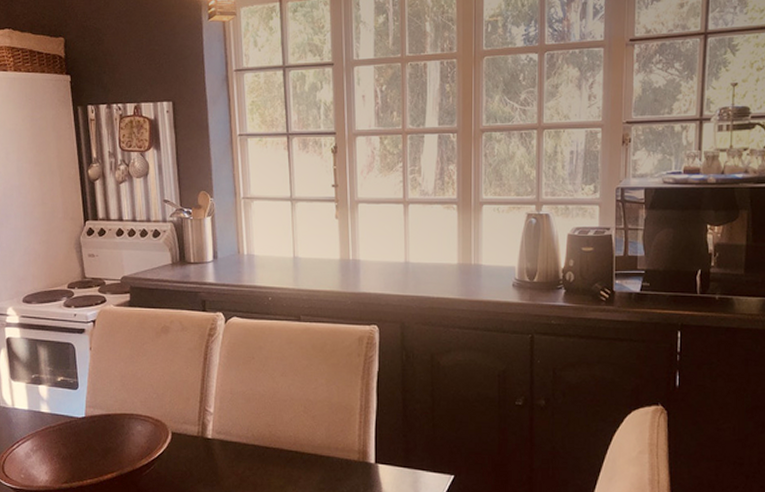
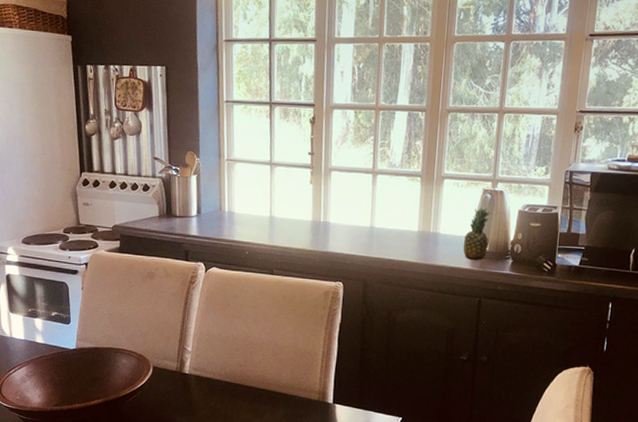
fruit: none [509,233,538,292] -> present [463,207,491,260]

